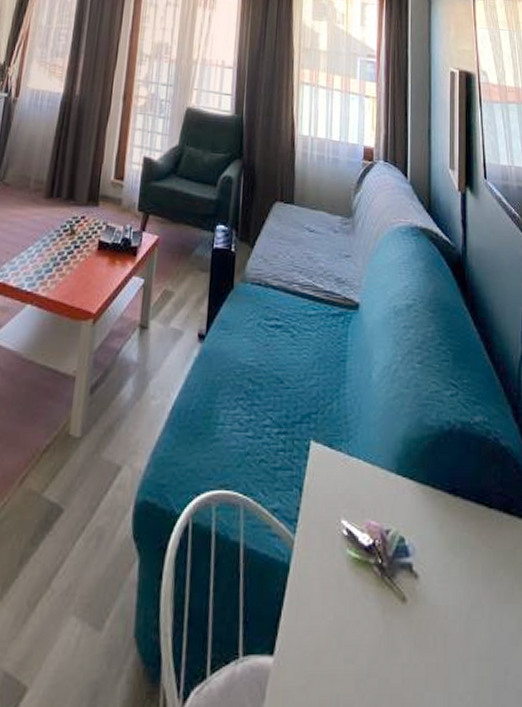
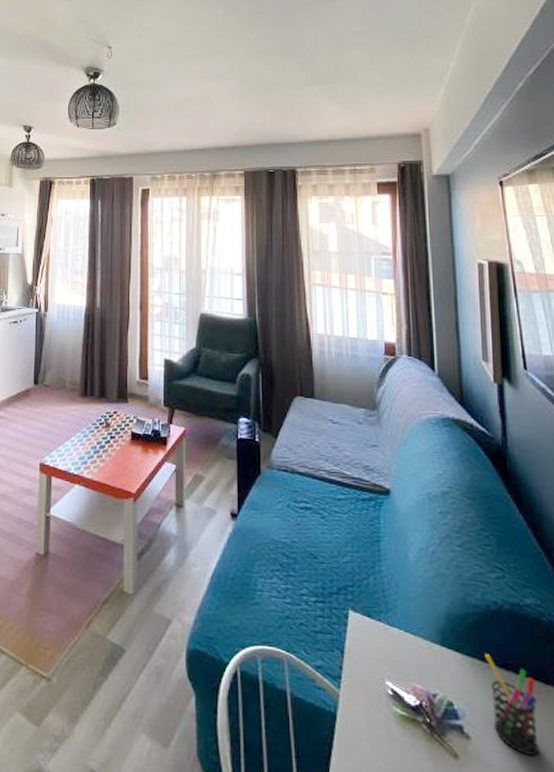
pen holder: none [437,480,480,590] -> present [485,654,539,757]

